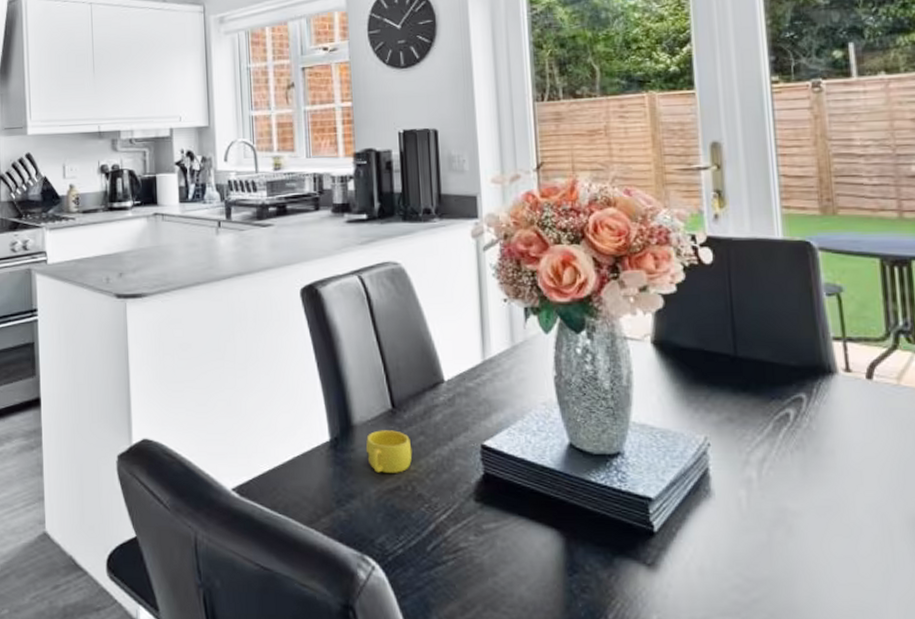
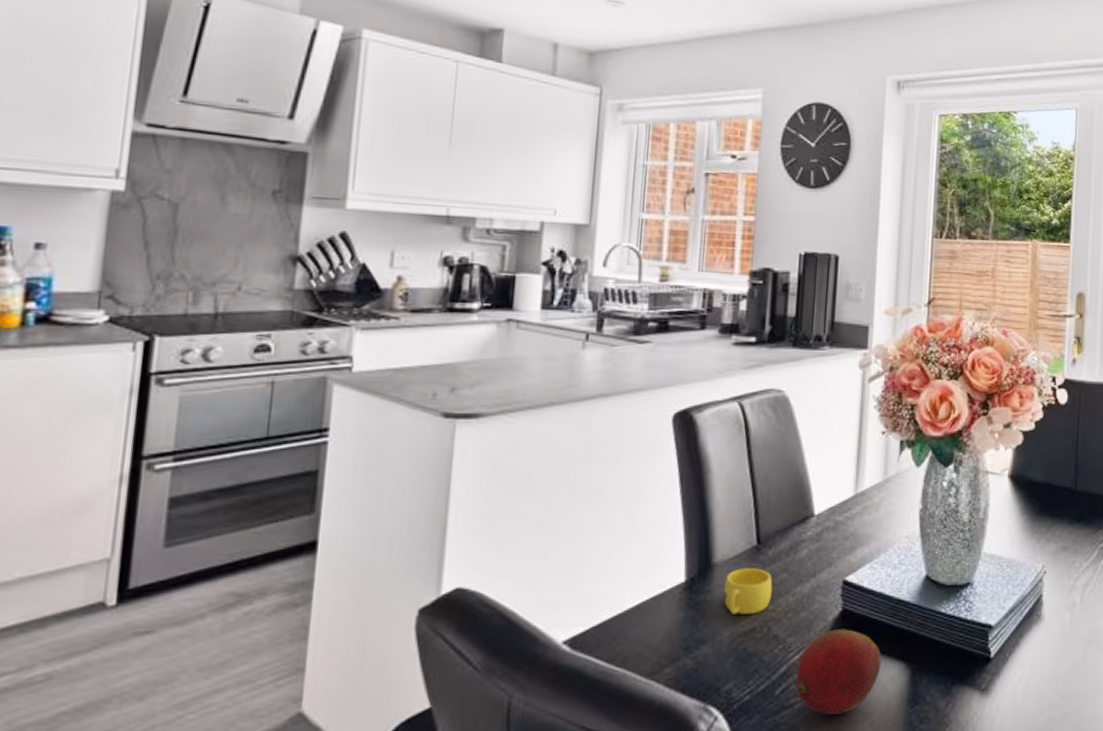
fruit: none [445,492,532,575] -> present [796,629,882,715]

